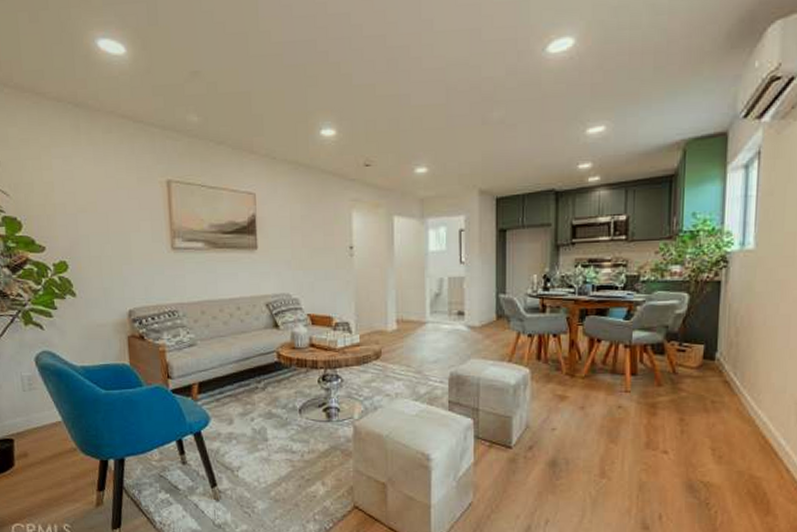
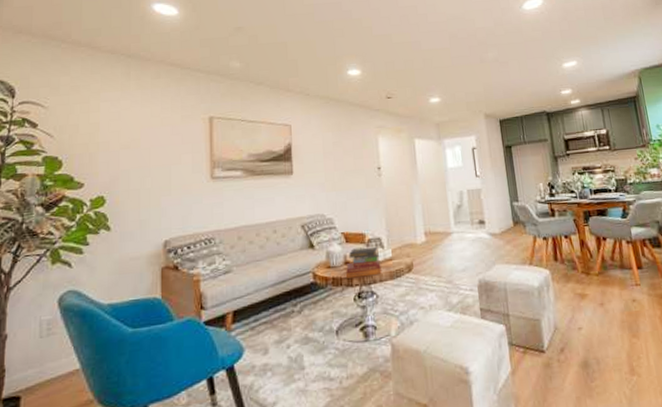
books: none [311,331,348,361] -> present [346,246,382,279]

